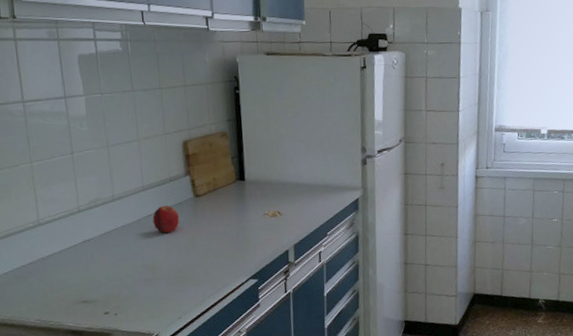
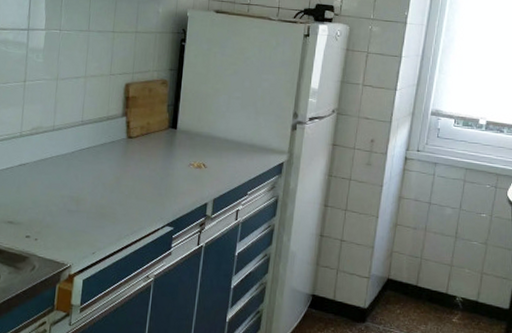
fruit: present [152,206,180,233] -> none [85,142,111,169]

